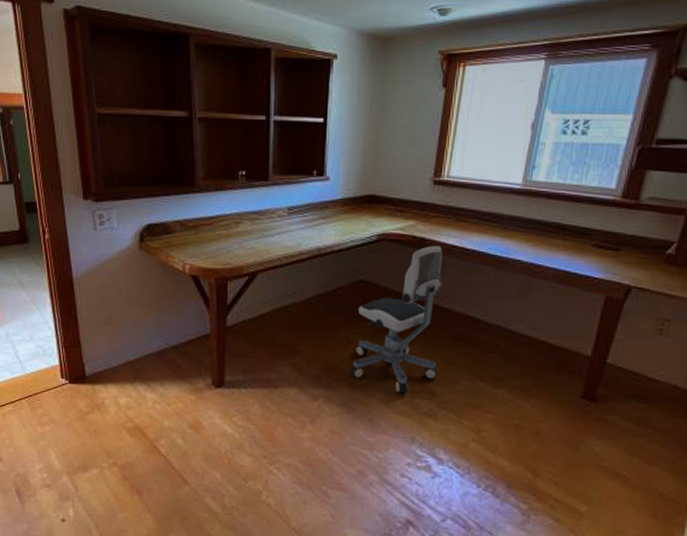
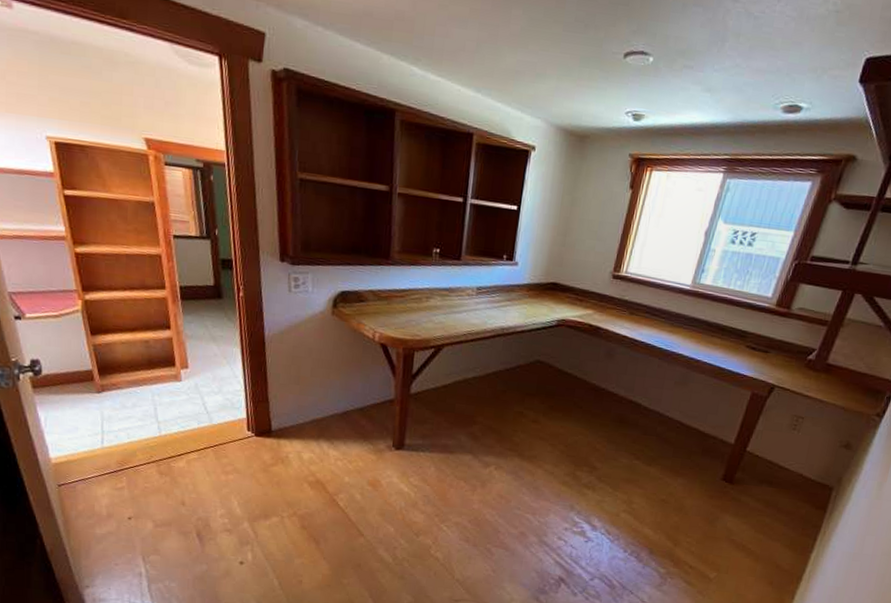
office chair: present [349,246,443,394] -> none [520,334,615,466]

